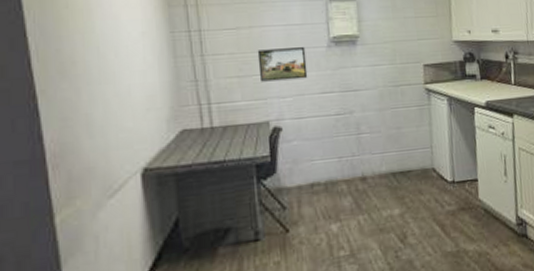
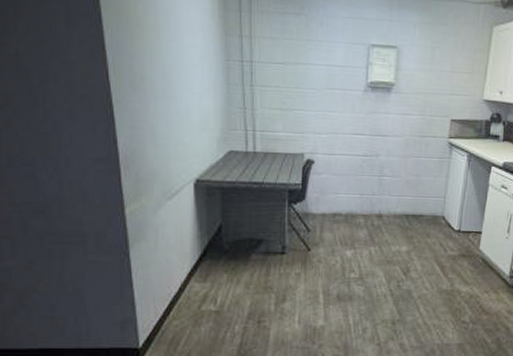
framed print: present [257,47,308,82] -> none [299,86,344,119]

